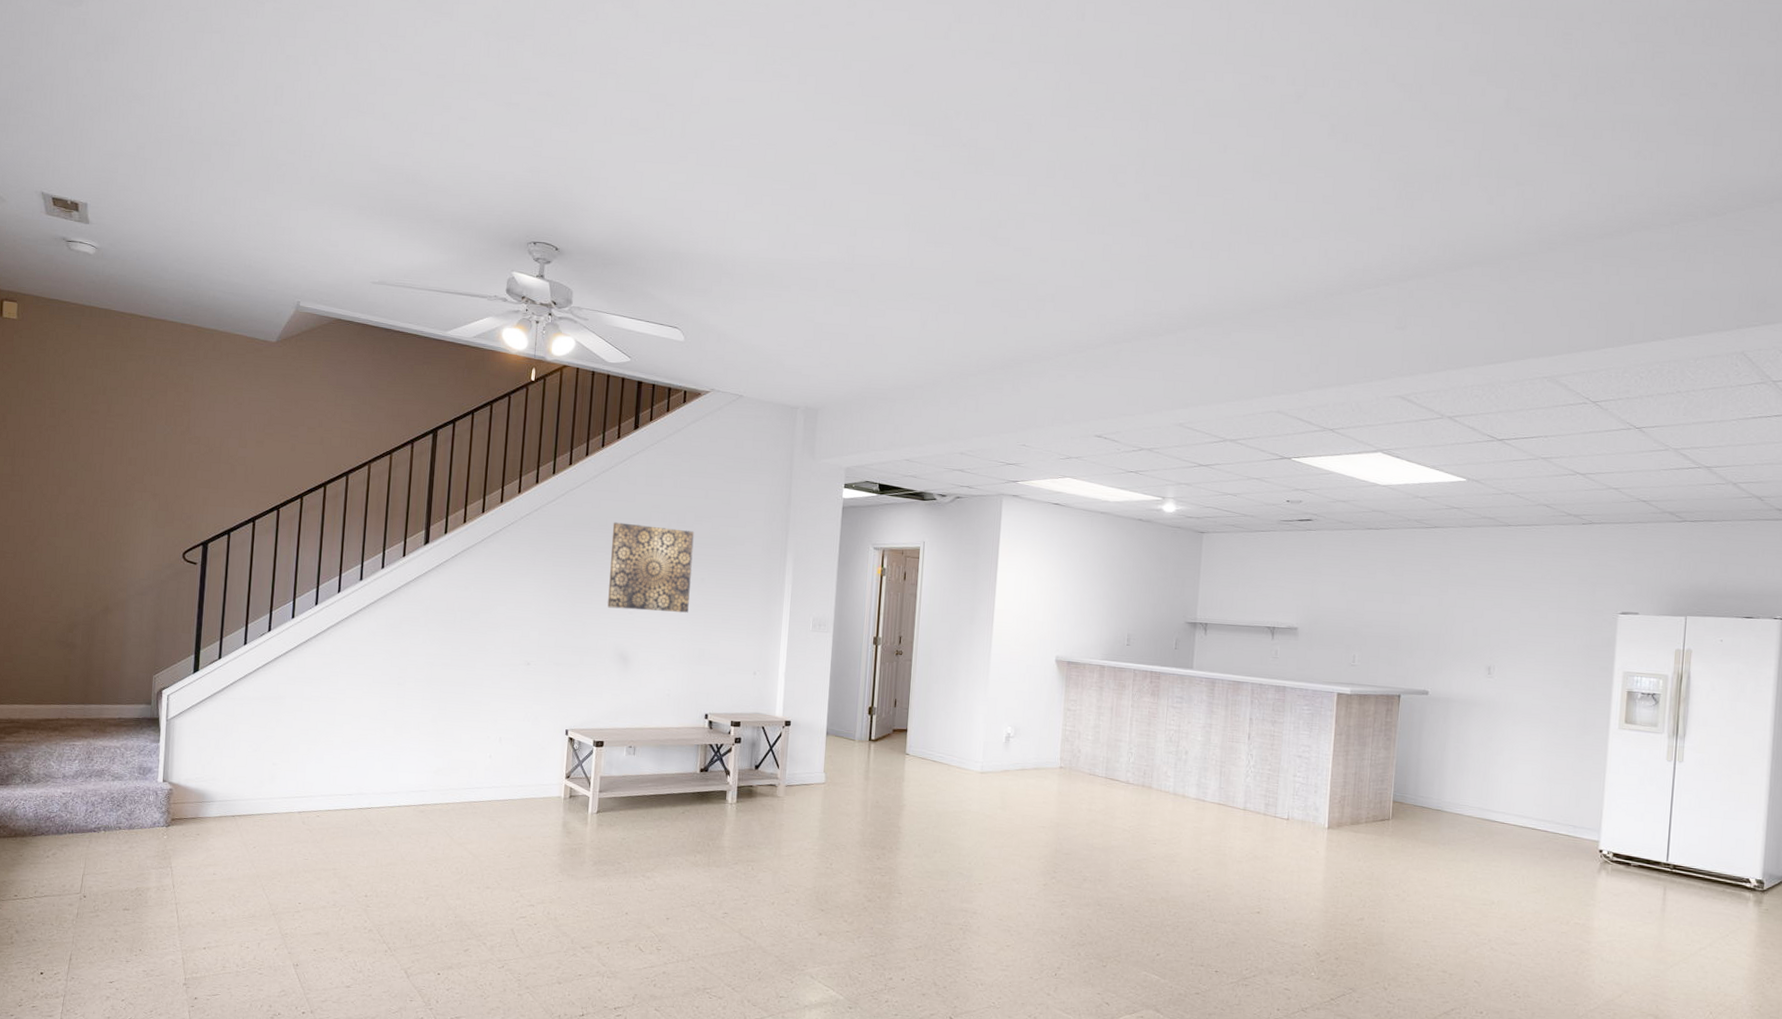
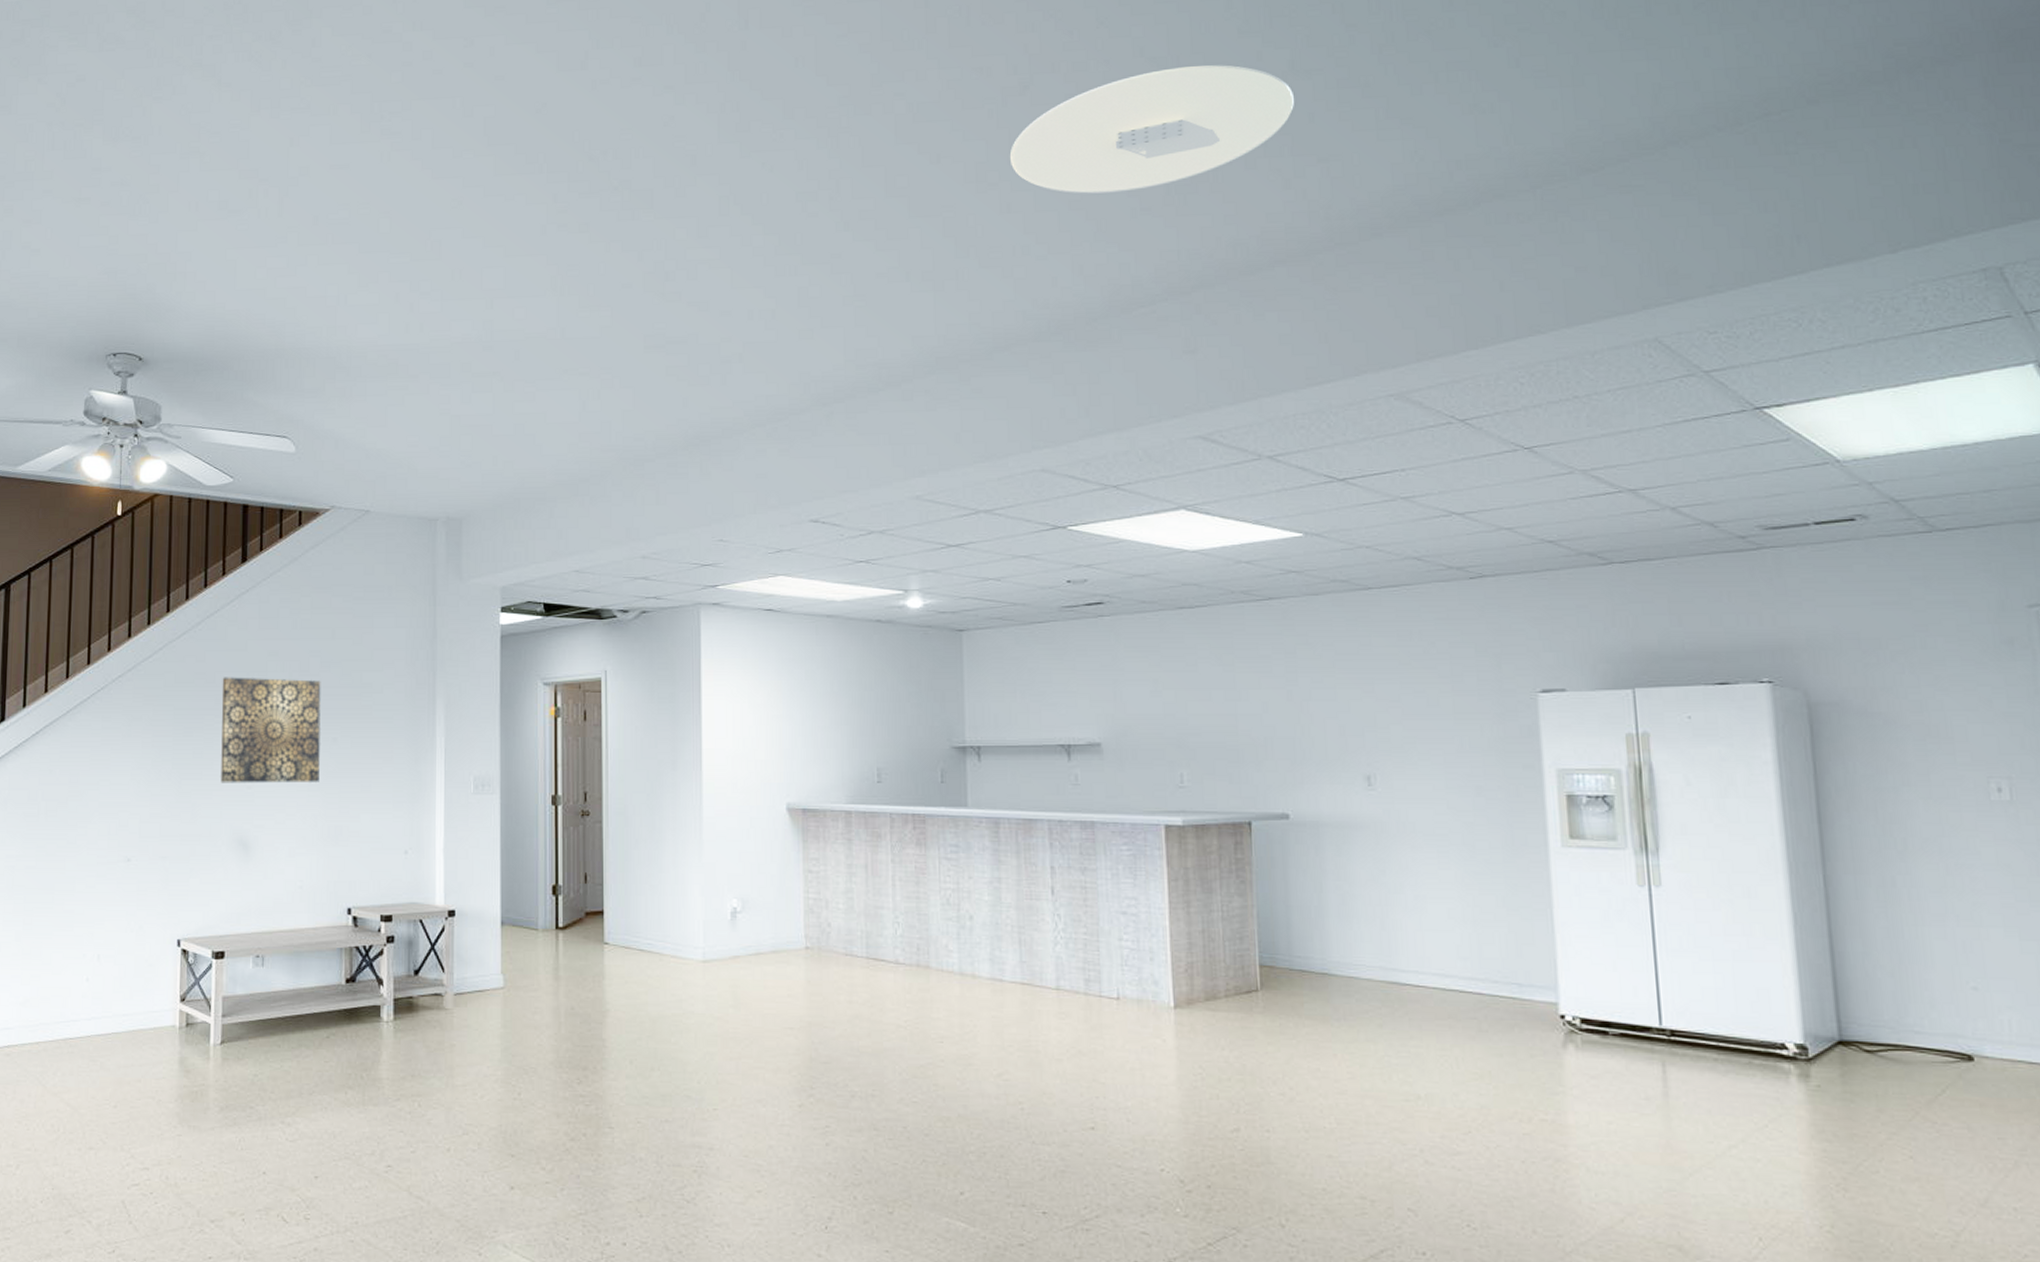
ceiling light: none [1281,94,1506,193] -> present [1009,65,1295,194]

